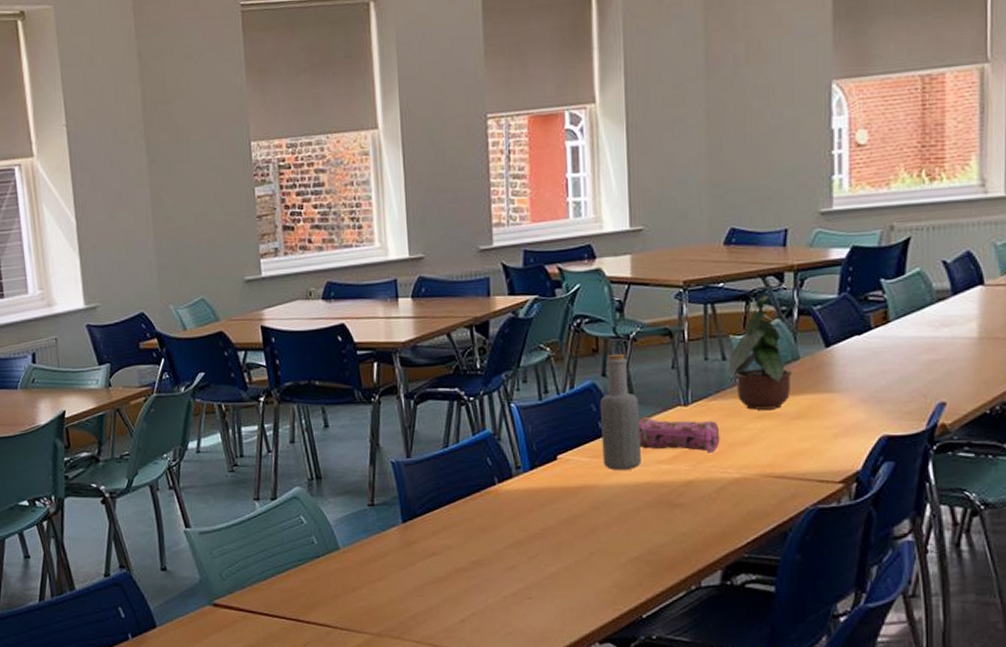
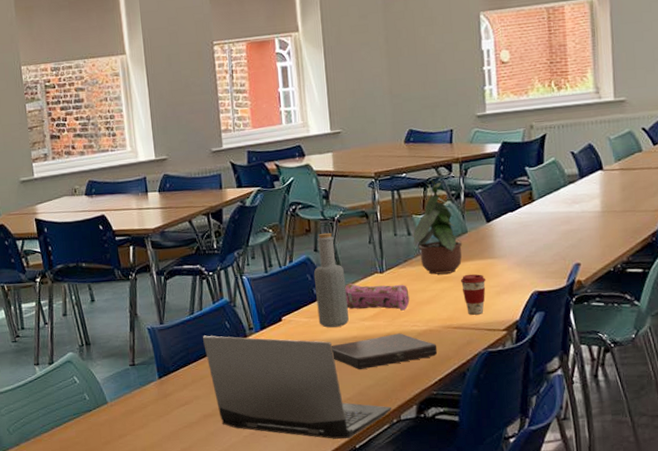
laptop computer: none [458,473,691,607] -> present [203,335,392,439]
book: none [618,480,753,524] -> present [332,333,438,370]
coffee cup: none [788,411,821,462] -> present [461,274,486,315]

